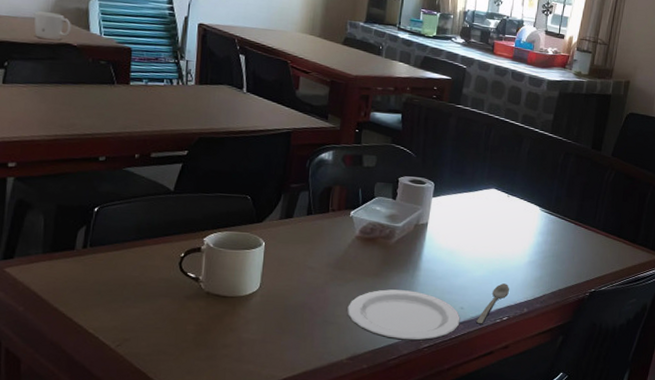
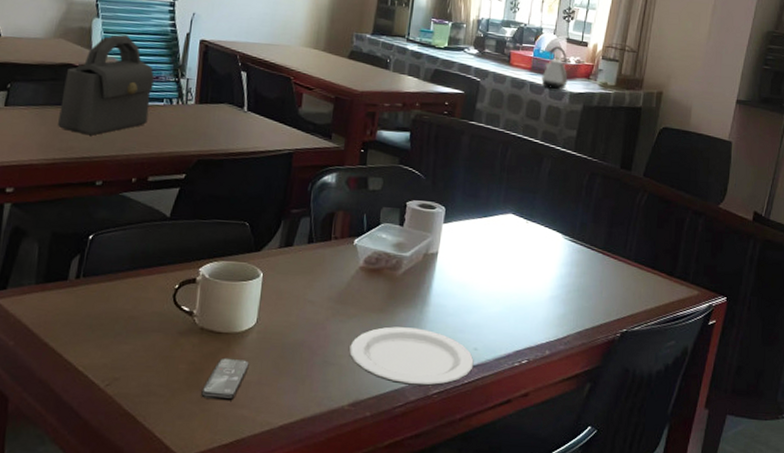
mug: present [33,11,71,41] -> none [37,31,74,61]
handbag: none [58,16,154,113] -> present [58,34,154,136]
mobile phone: none [209,319,254,358] -> present [201,357,249,401]
spoon: present [476,283,509,324] -> none [492,321,529,368]
kettle: none [522,37,546,77] -> present [541,46,568,89]

